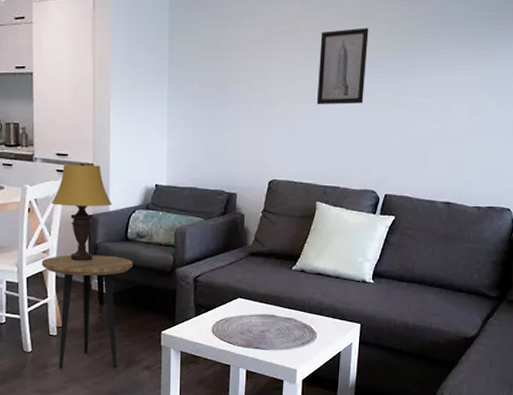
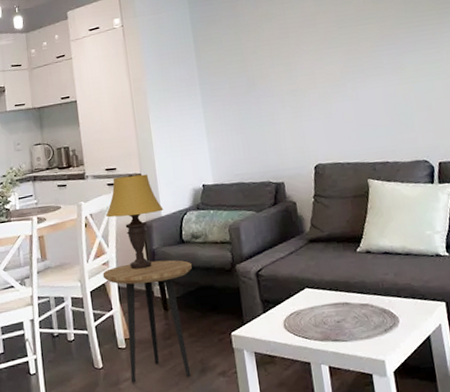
wall art: present [316,27,369,105] -> none [337,10,395,87]

